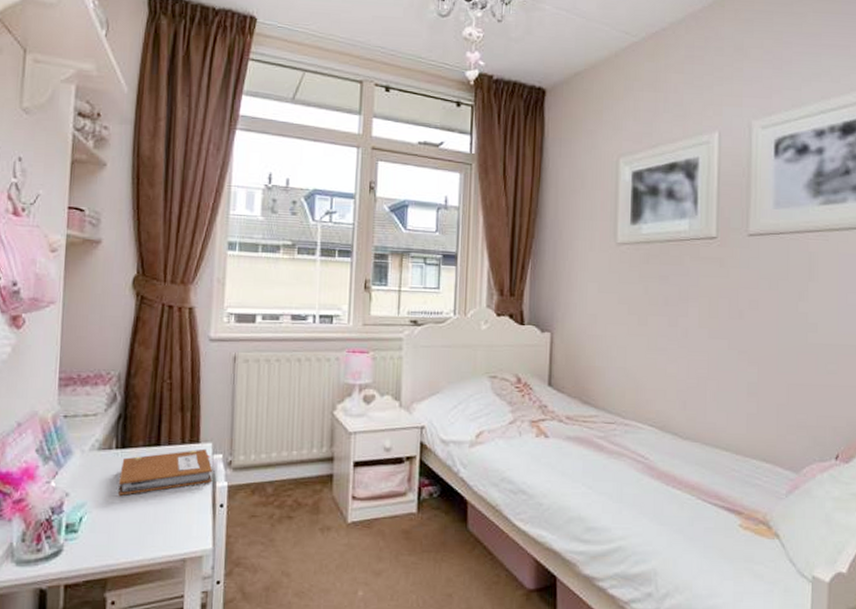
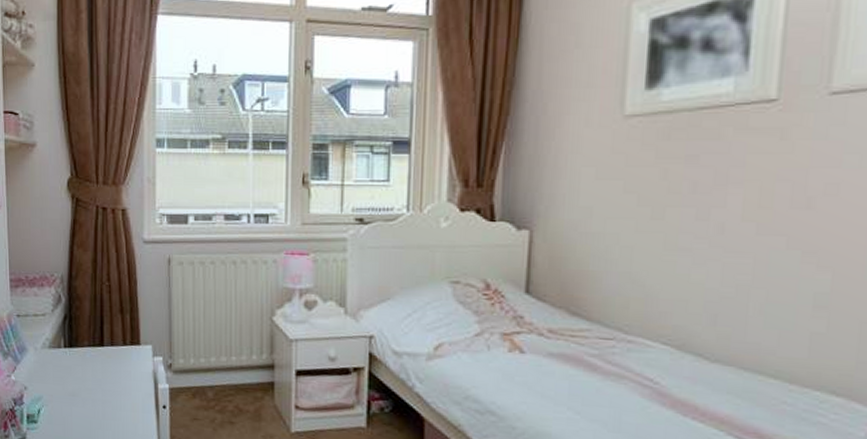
notebook: present [118,448,213,496] -> none [69,350,155,392]

